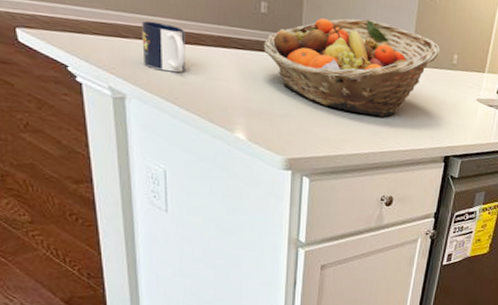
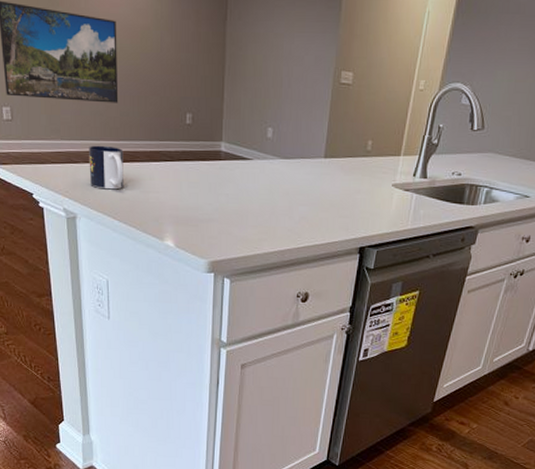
fruit basket: present [263,17,440,117] -> none [188,116,354,213]

